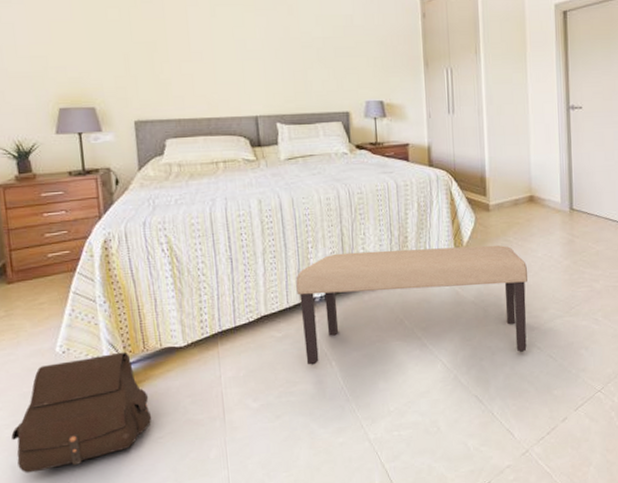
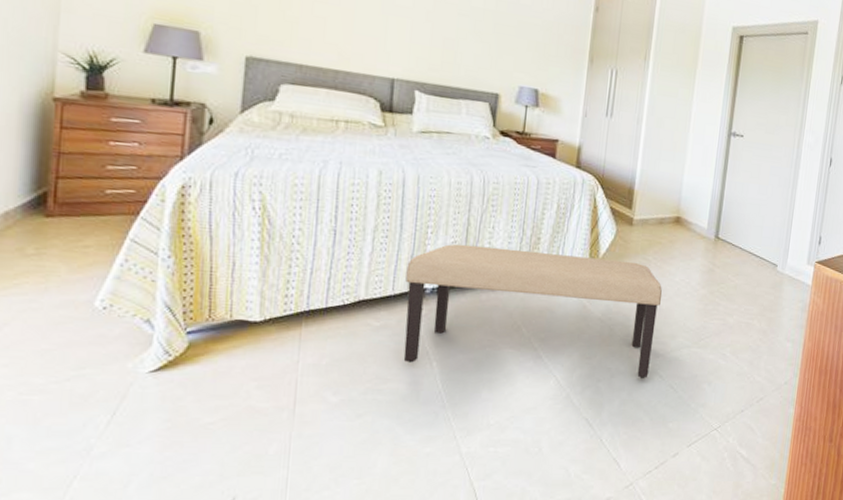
satchel: present [11,352,152,473] -> none [14,317,205,447]

